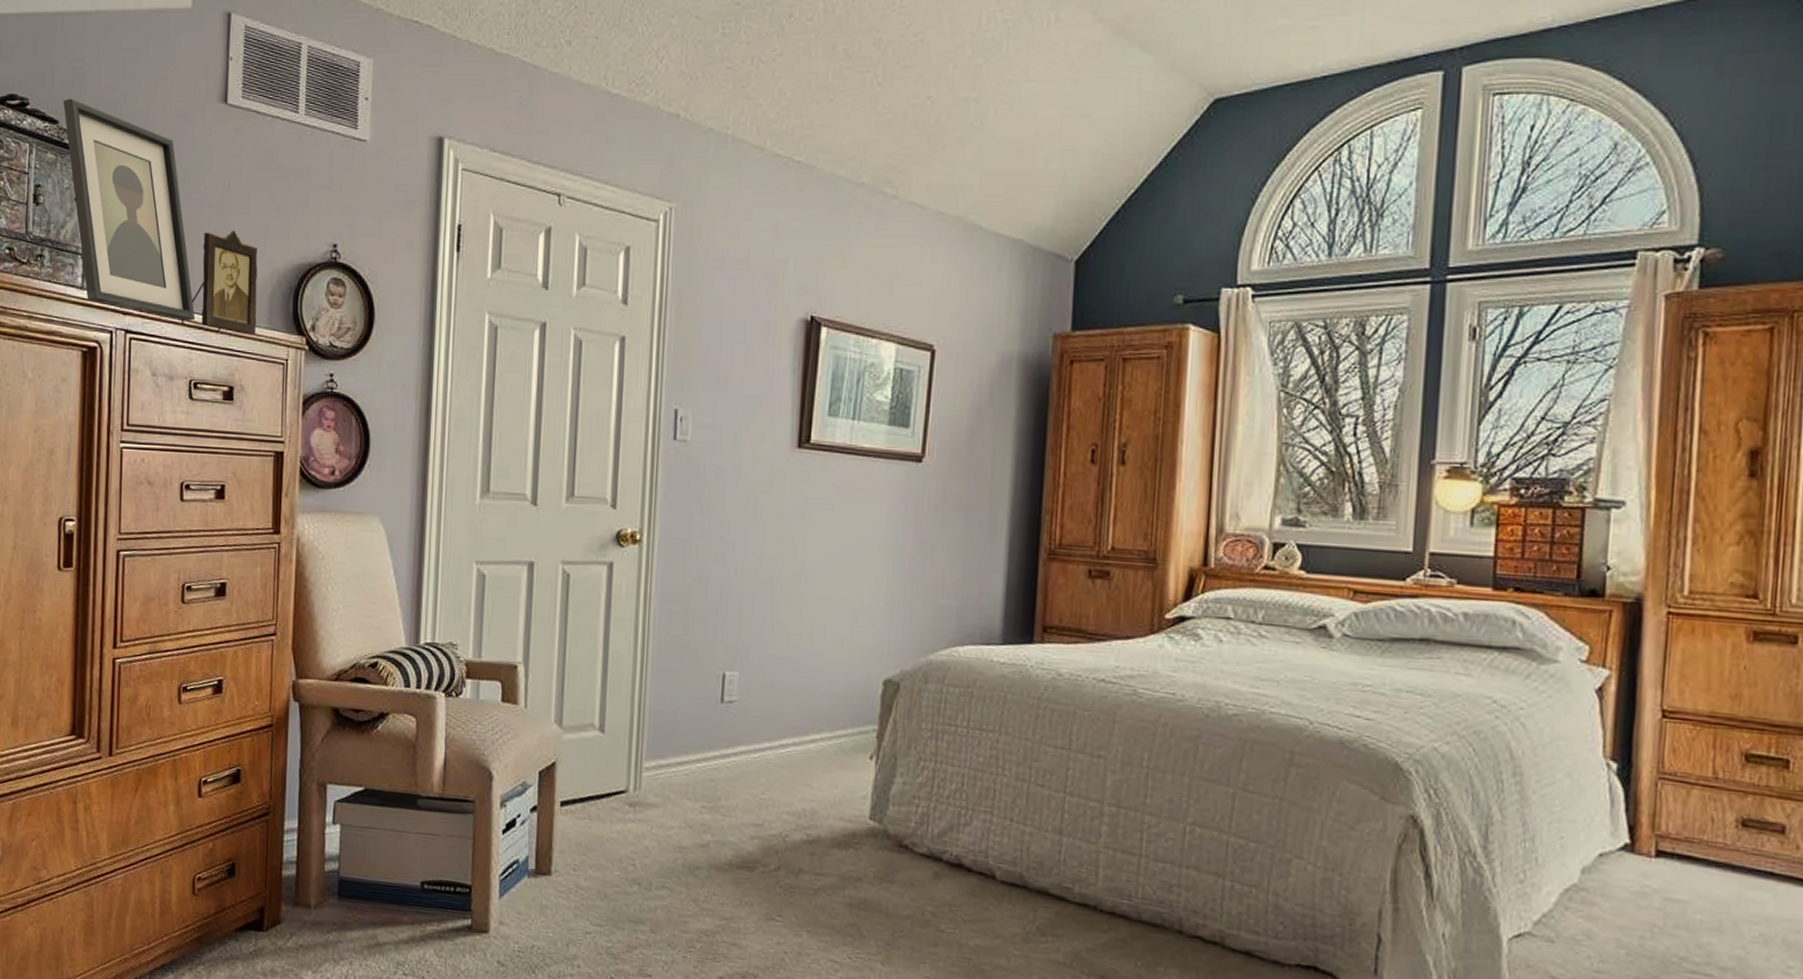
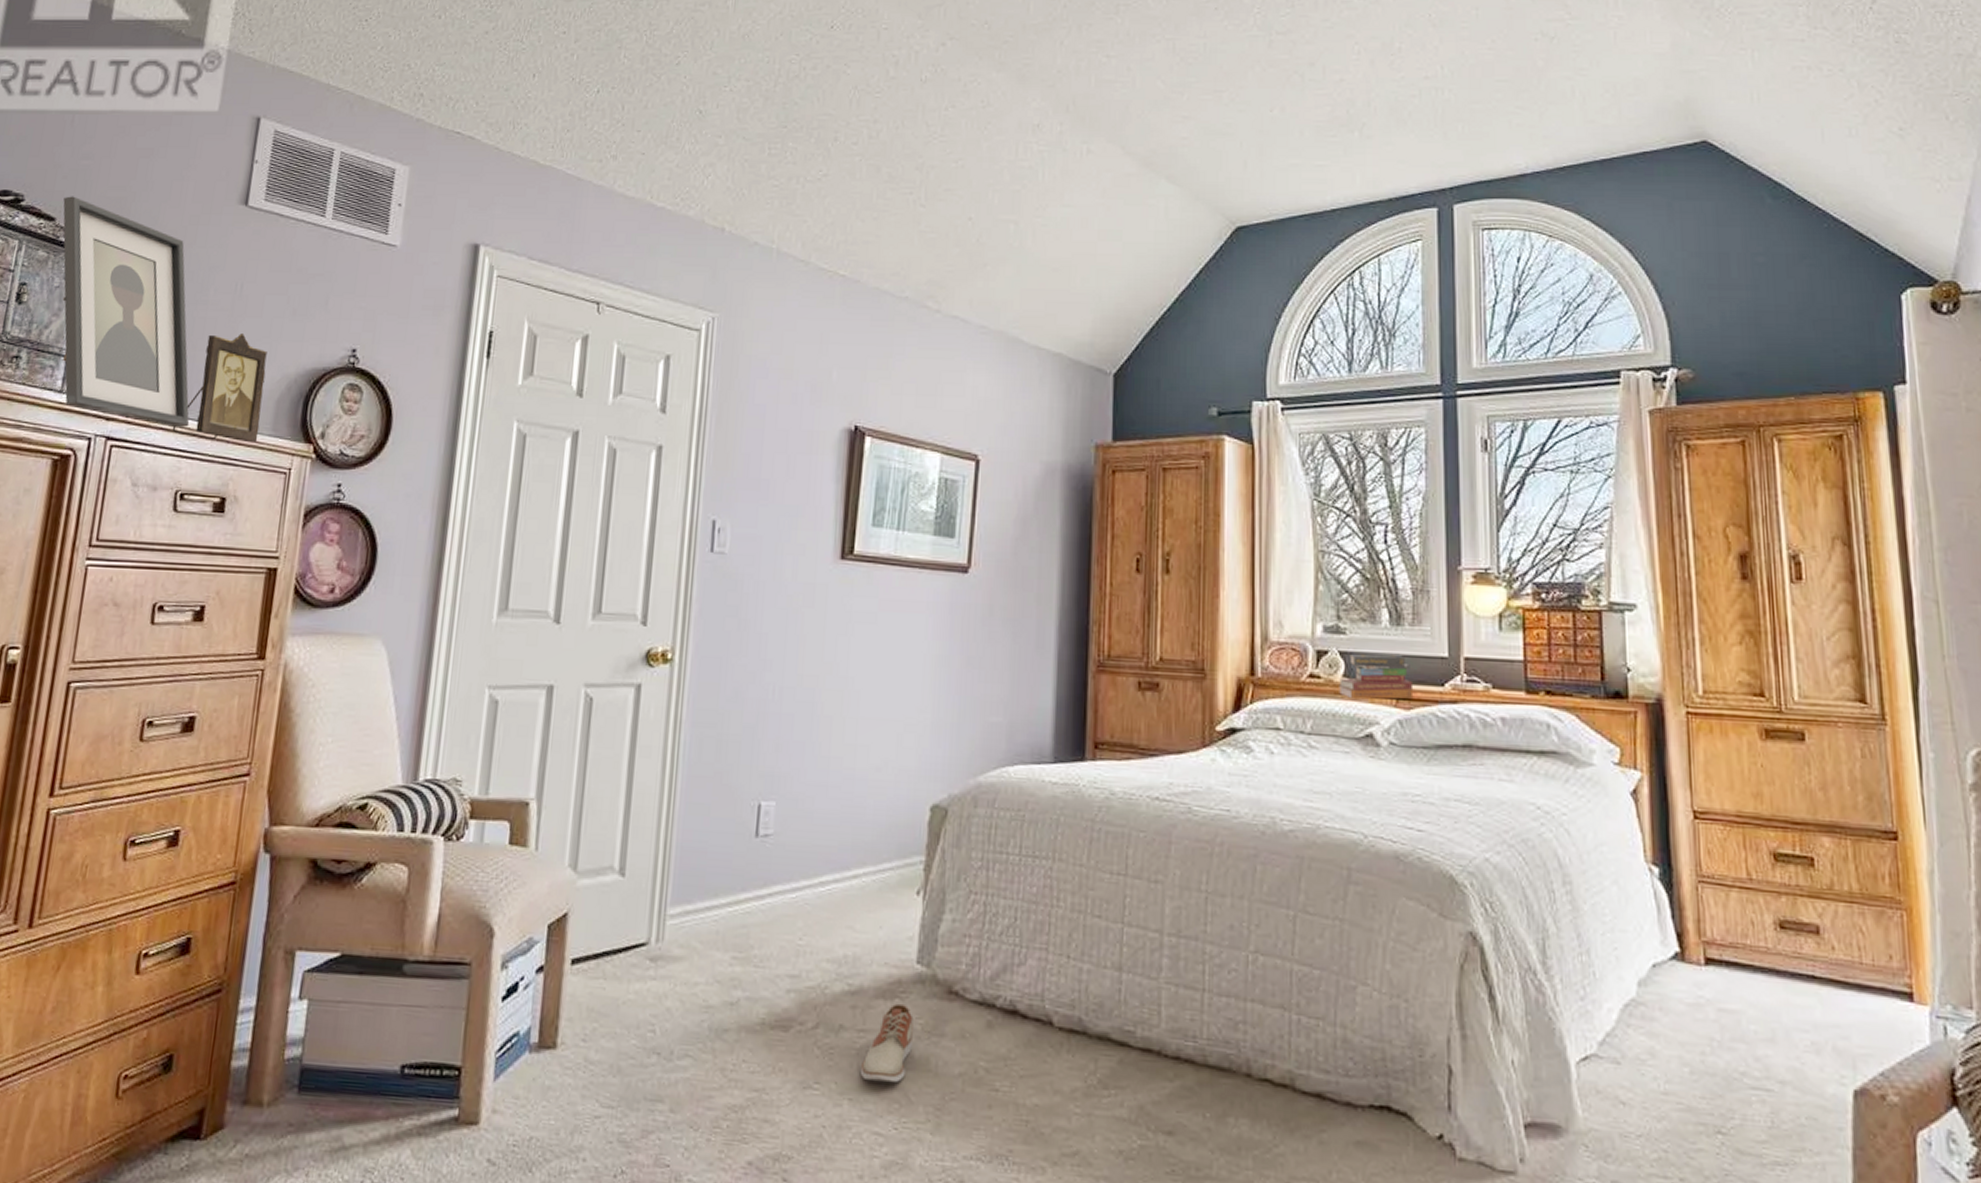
shoe: none [817,852,866,920] -> present [860,1003,913,1083]
books: none [1294,546,1373,593] -> present [1339,653,1414,700]

